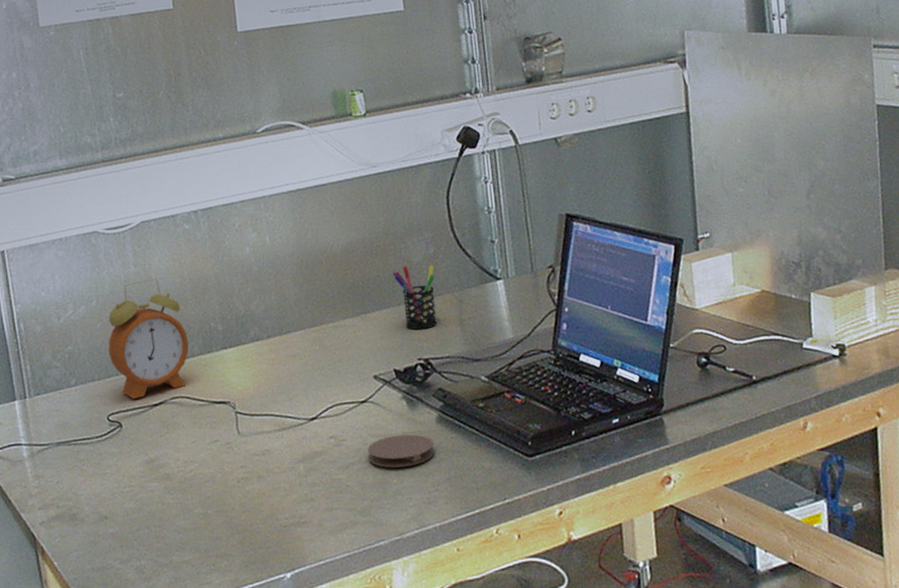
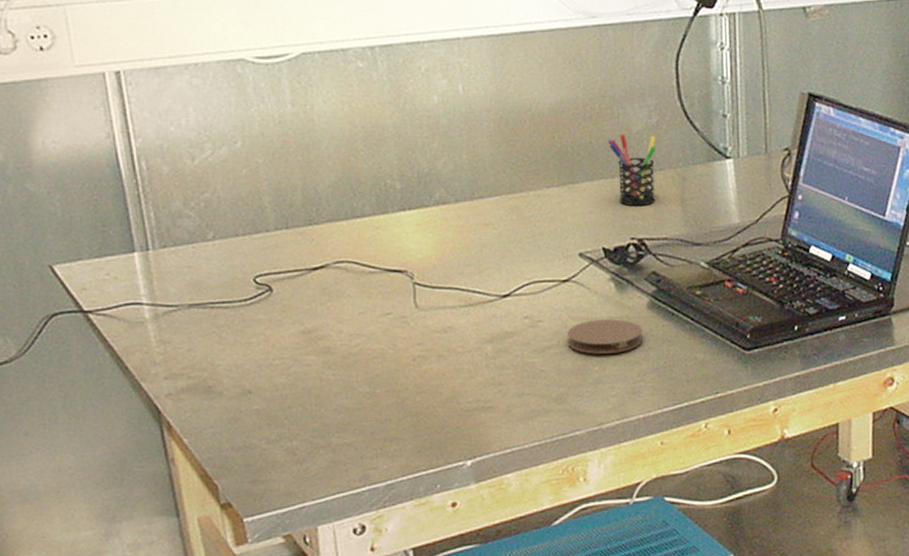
alarm clock: present [108,278,189,399] -> none [256,122,359,260]

